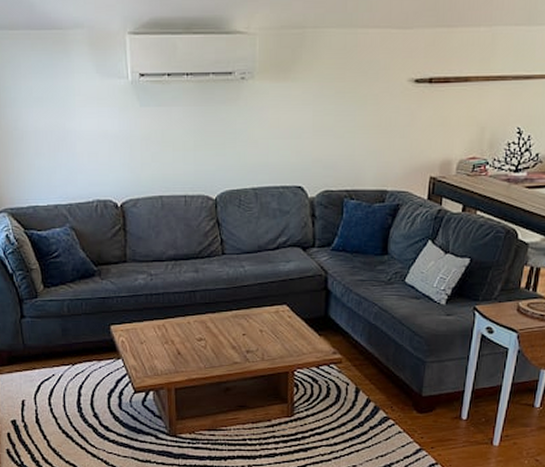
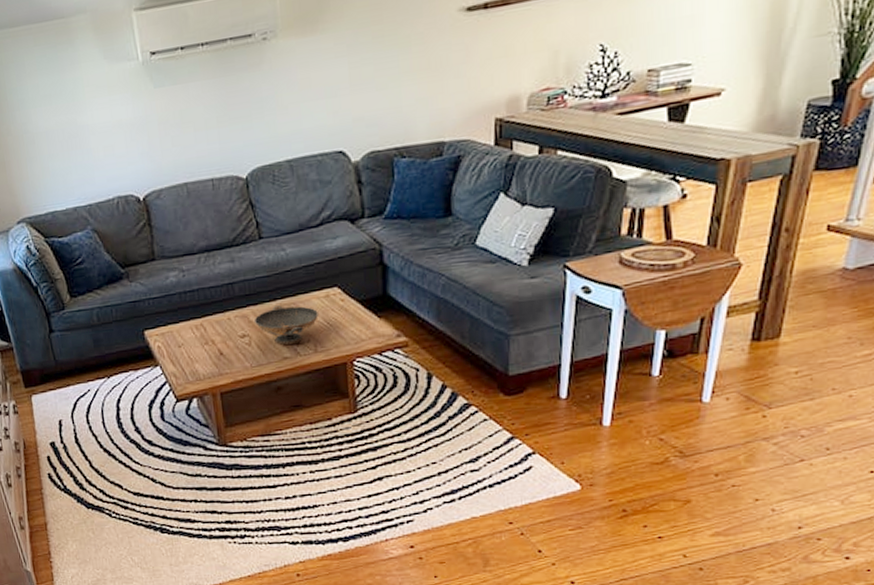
decorative bowl: none [211,316,269,351] -> present [253,305,320,345]

